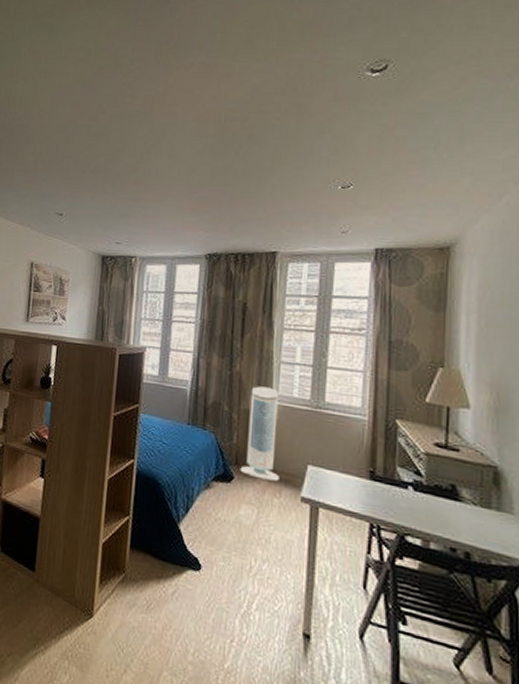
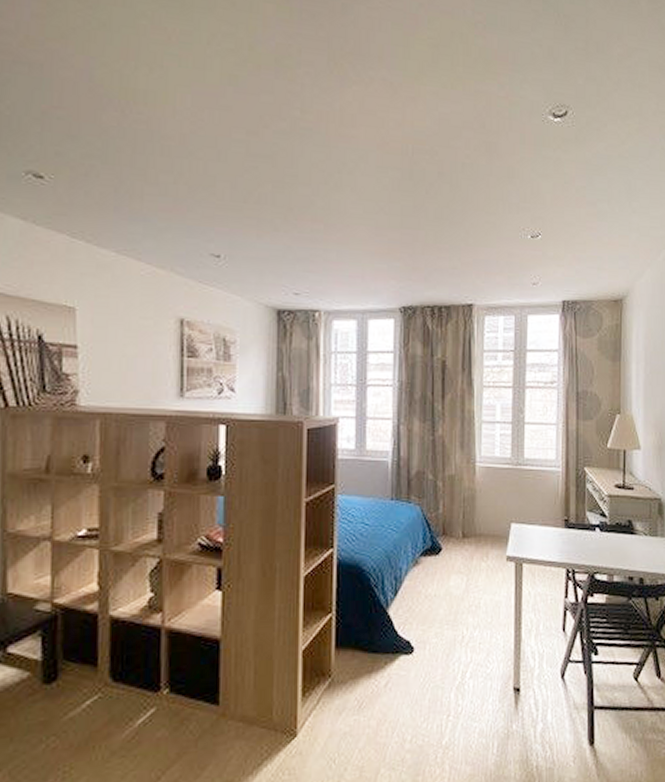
air purifier: present [240,386,279,482] -> none [447,449,486,546]

